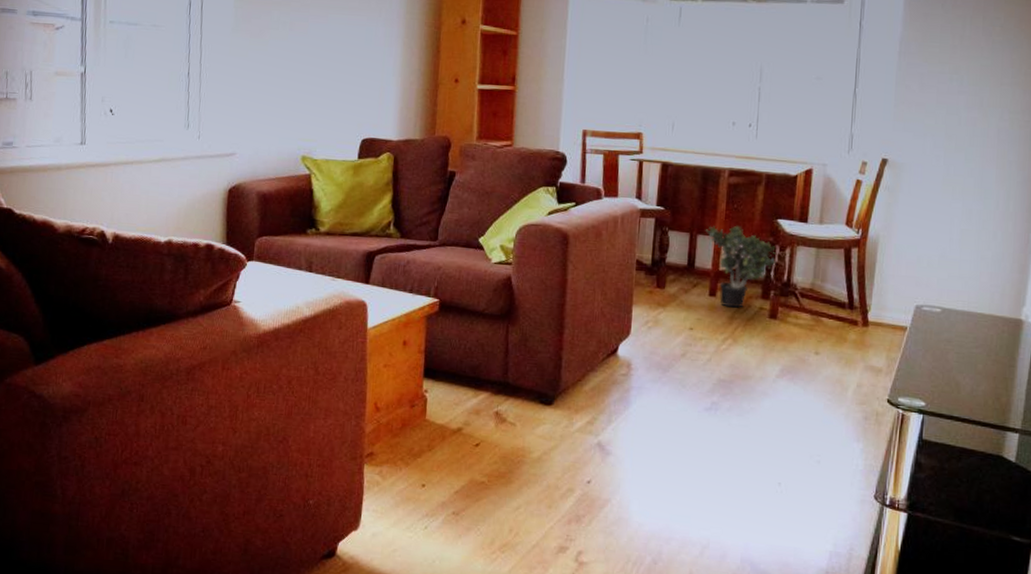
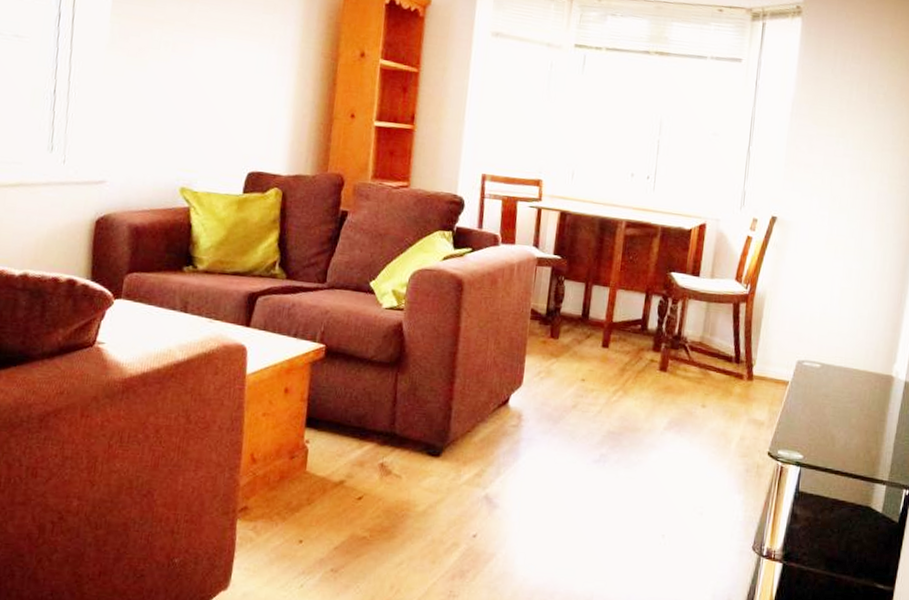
potted plant: present [706,225,776,308] -> none [601,277,669,360]

